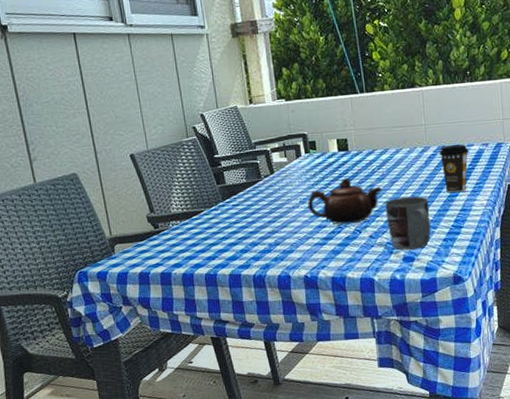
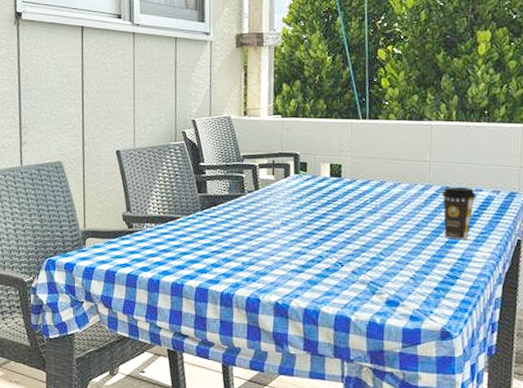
teapot: present [308,177,383,225] -> none [289,205,373,255]
mug: present [385,196,431,250] -> none [373,235,423,294]

